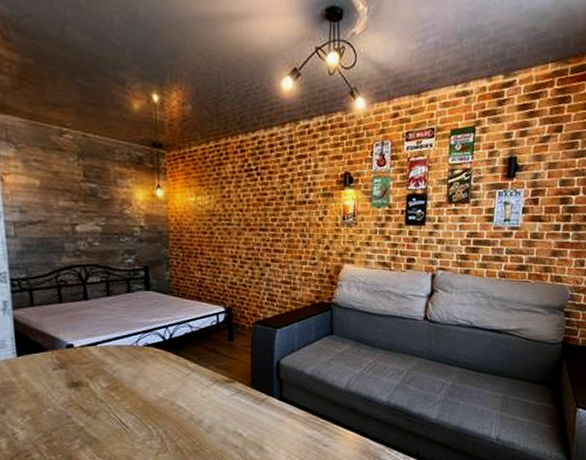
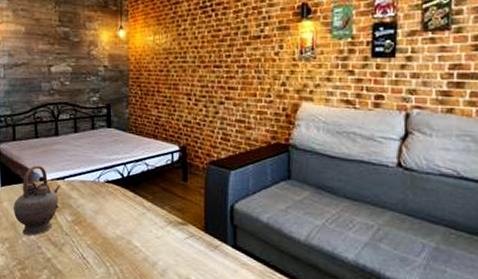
teapot: none [34,331,93,406] -> present [13,165,61,236]

